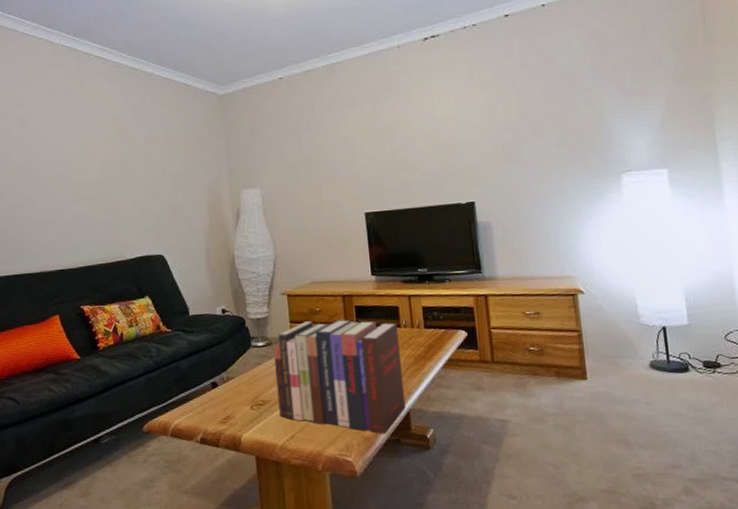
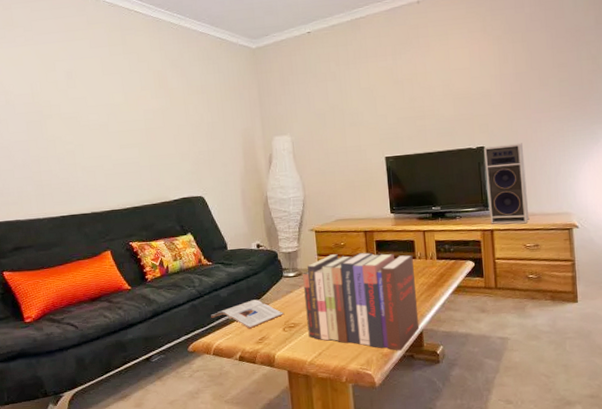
magazine: none [169,372,251,405] -> present [211,299,284,328]
speaker: none [474,198,528,289] -> present [484,143,530,225]

